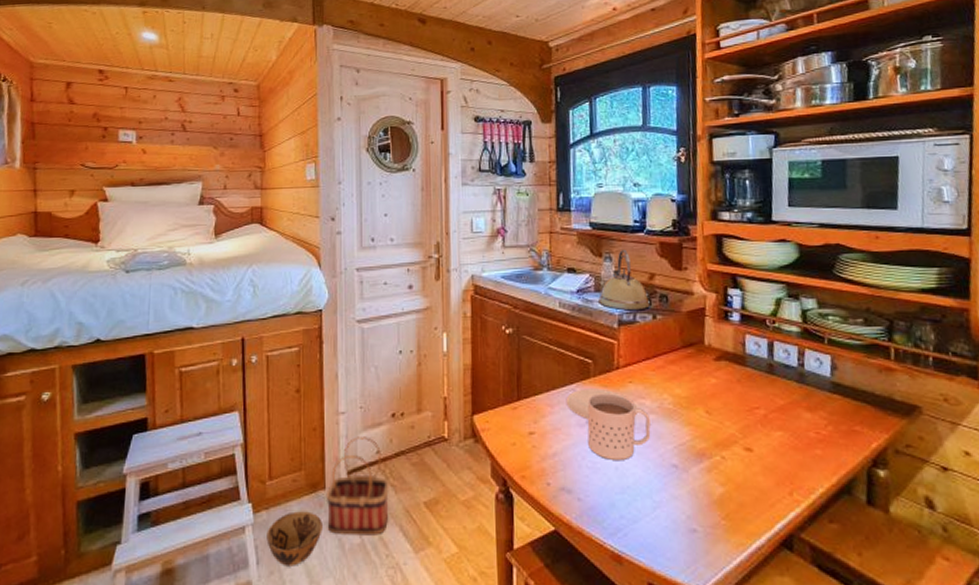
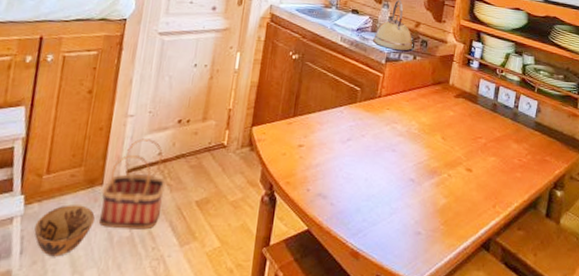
plate: present [566,388,637,420] -> none [333,111,390,138]
mug: present [587,393,651,460] -> none [346,116,399,173]

